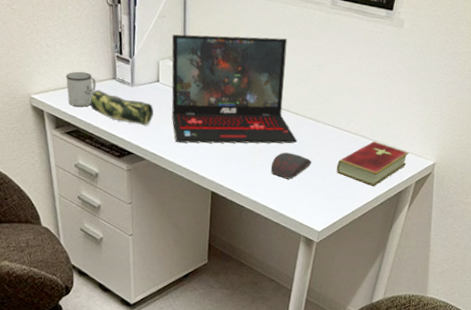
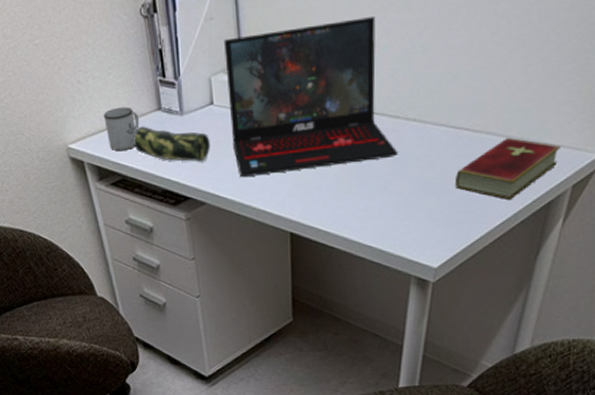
computer mouse: present [270,152,312,179] -> none [364,170,421,205]

